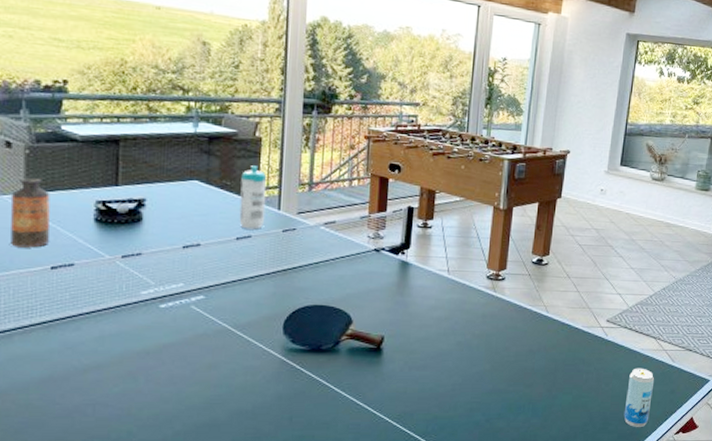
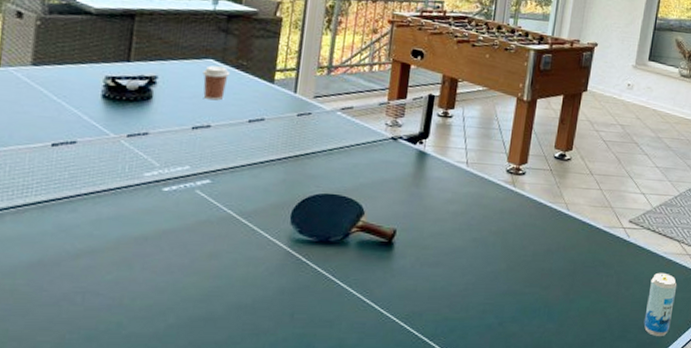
bottle: present [10,177,51,248] -> none [11,49,58,123]
coffee cup: none [189,187,216,220] -> present [202,65,231,101]
water bottle: present [239,166,267,229] -> none [253,46,285,112]

